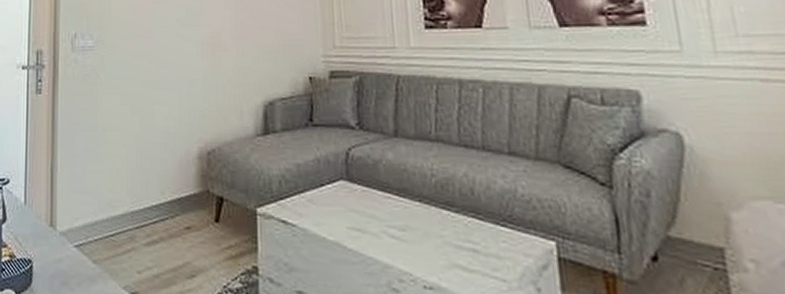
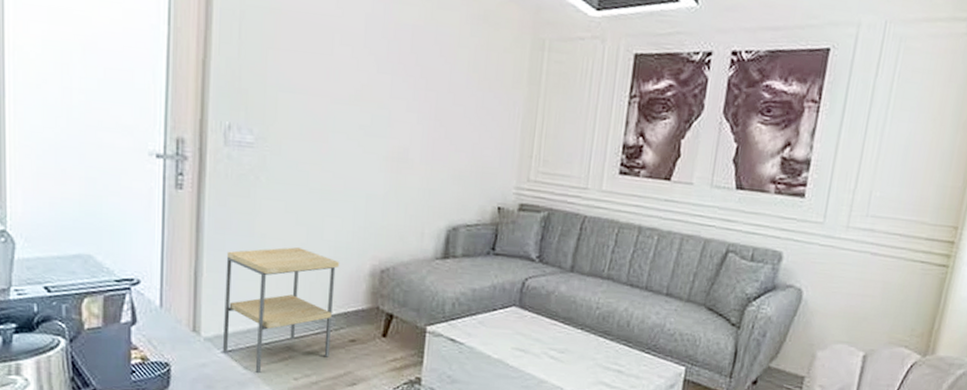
side table: none [75,137,170,268] -> present [223,247,339,374]

